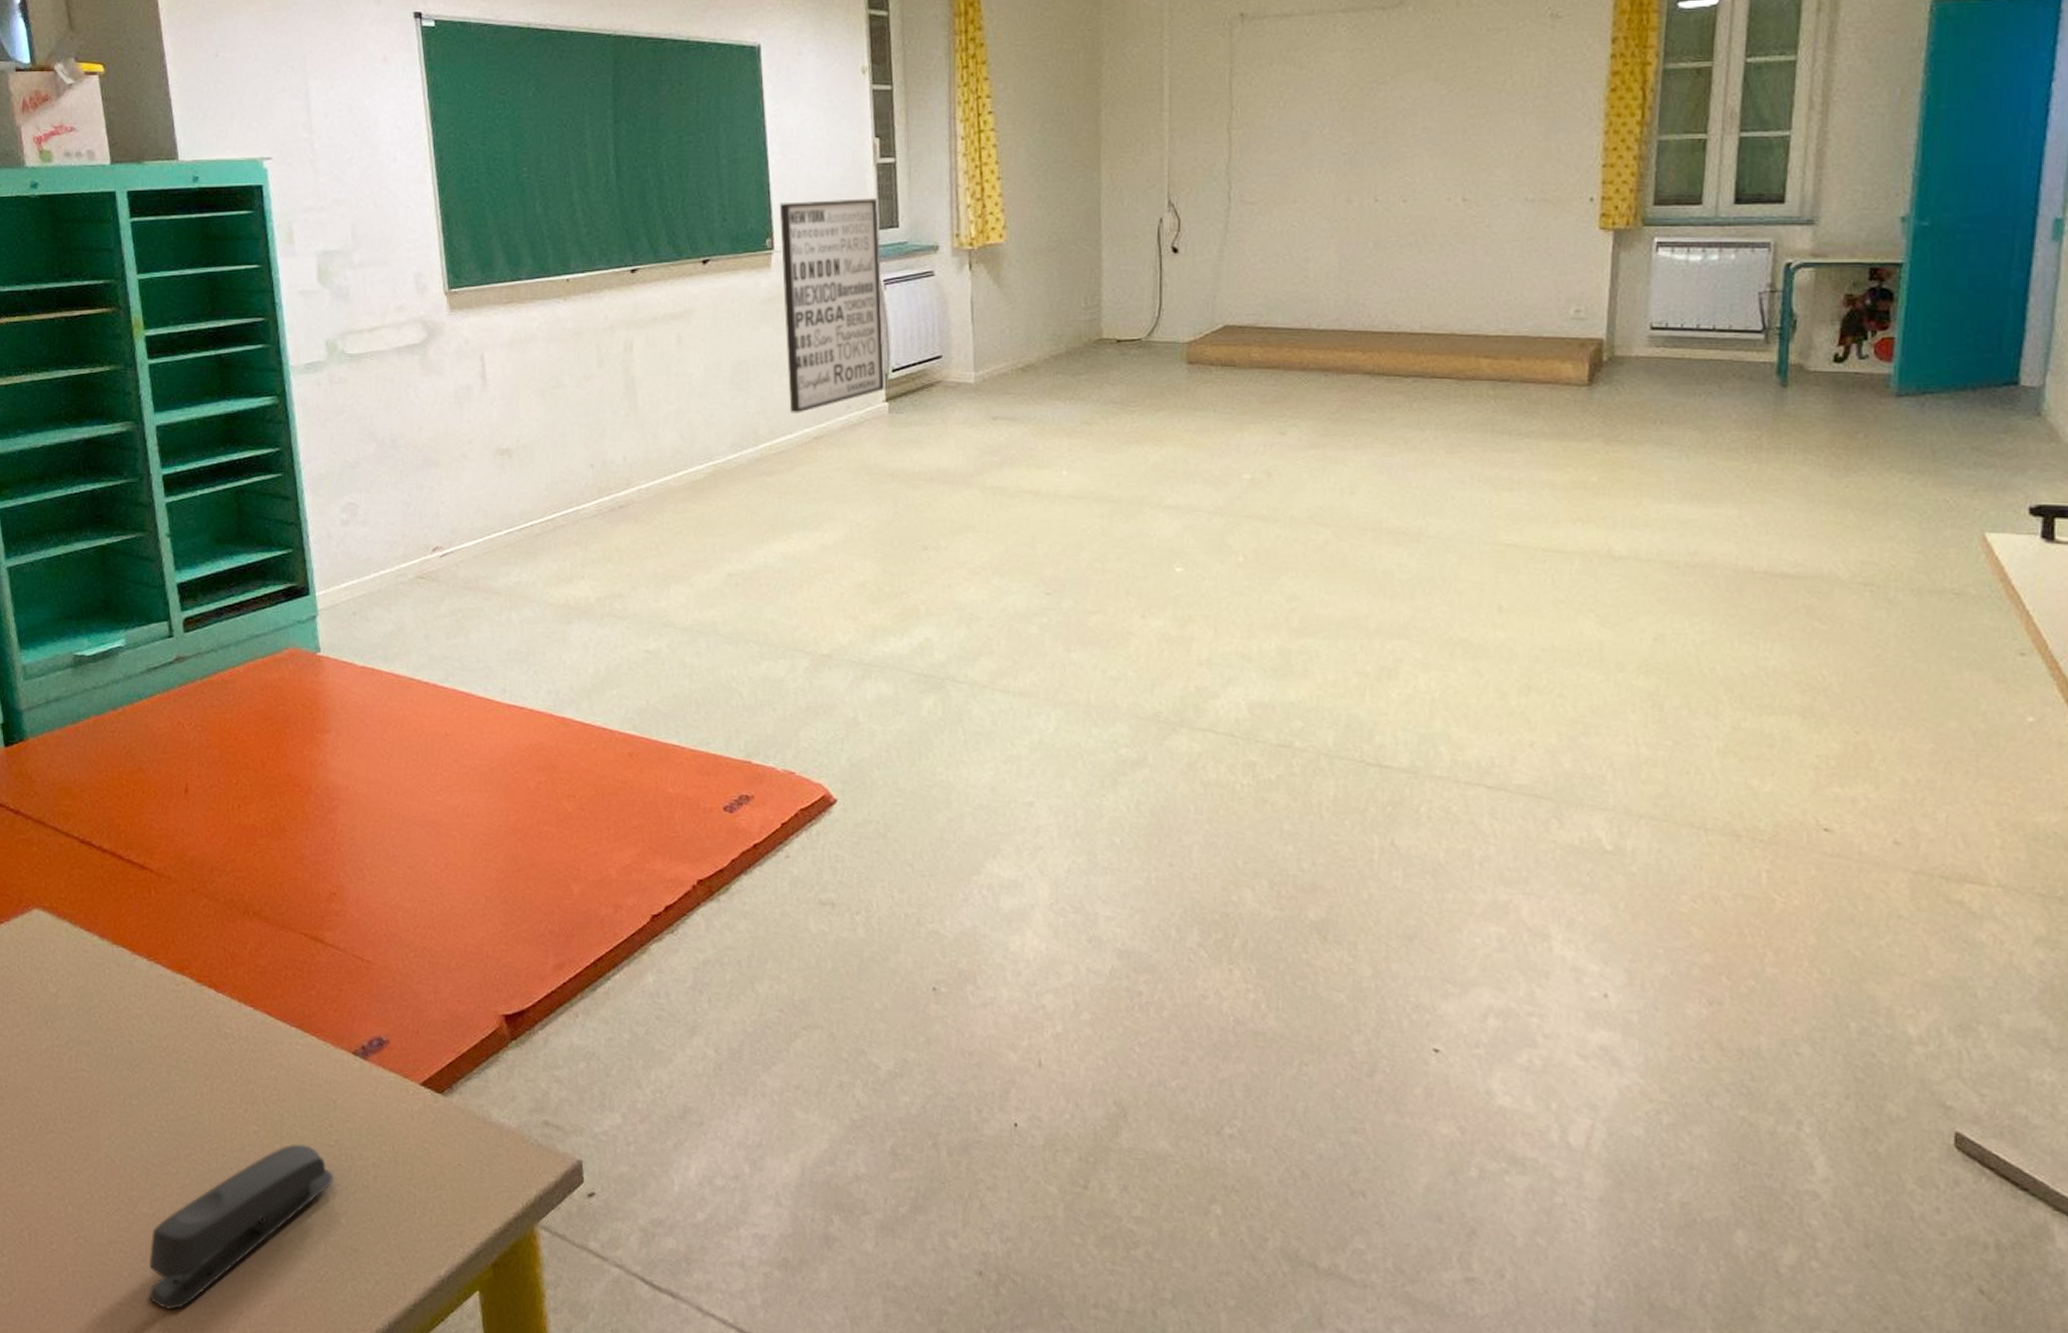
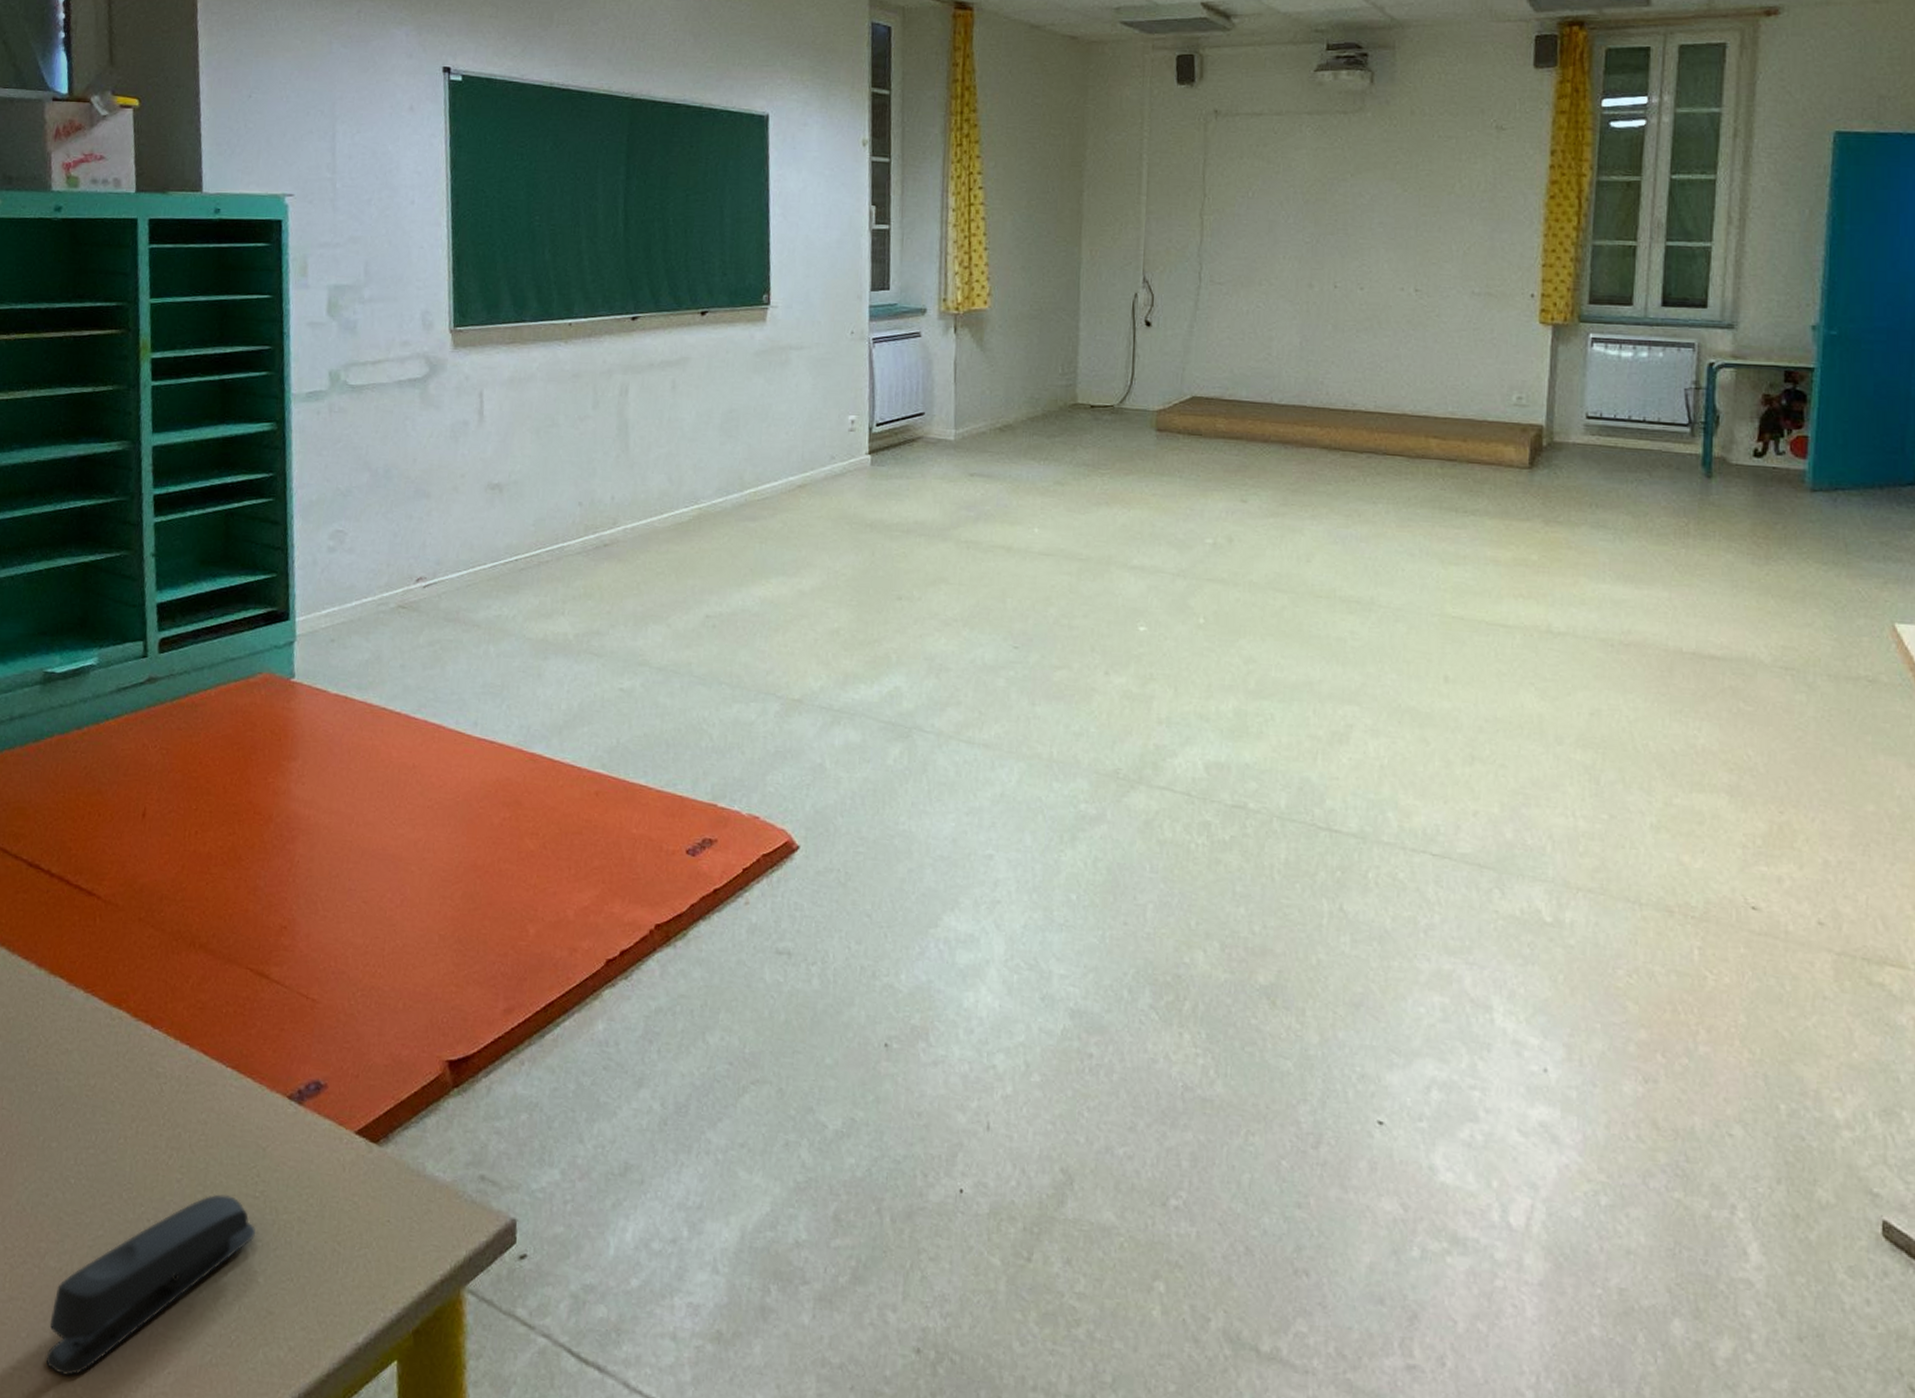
wall art: present [779,198,885,413] -> none [775,260,872,462]

